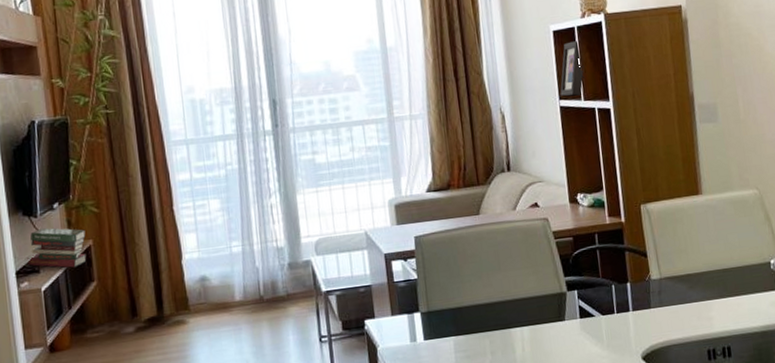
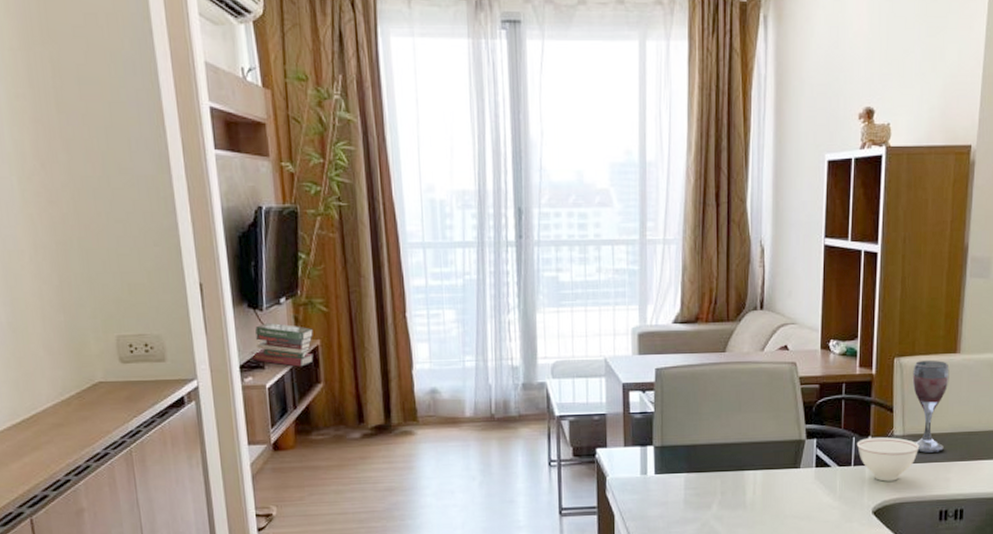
picture frame: present [560,41,585,97] -> none [826,174,856,236]
bowl: none [616,281,678,326] -> present [856,437,920,482]
cup: none [659,203,702,294] -> present [912,360,950,453]

